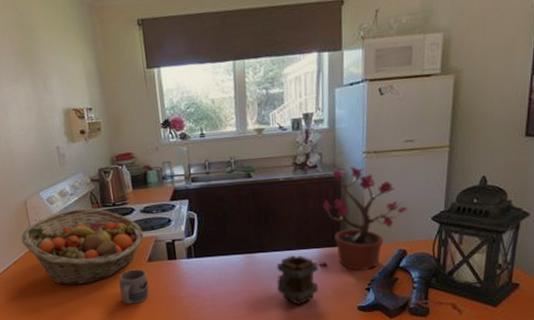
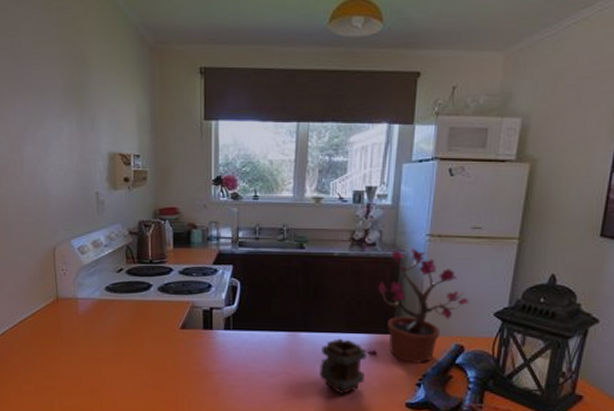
fruit basket: present [21,208,144,285] -> none [44,262,179,347]
mug: present [119,269,149,304] -> none [146,335,178,375]

